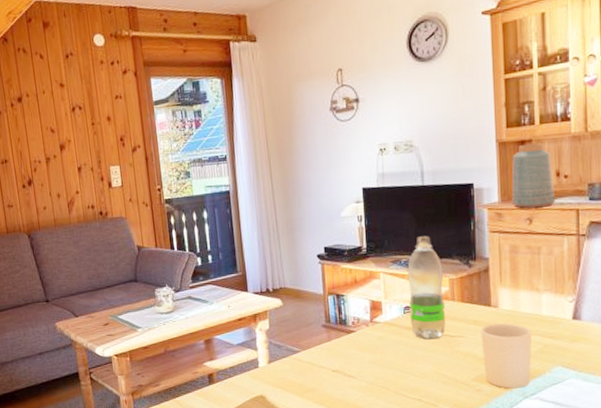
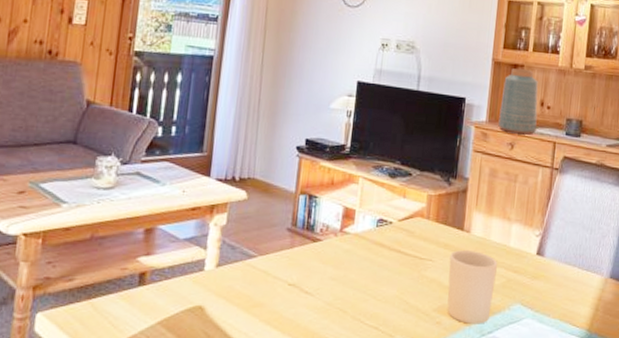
bottle: present [407,236,446,340] -> none [381,144,423,260]

